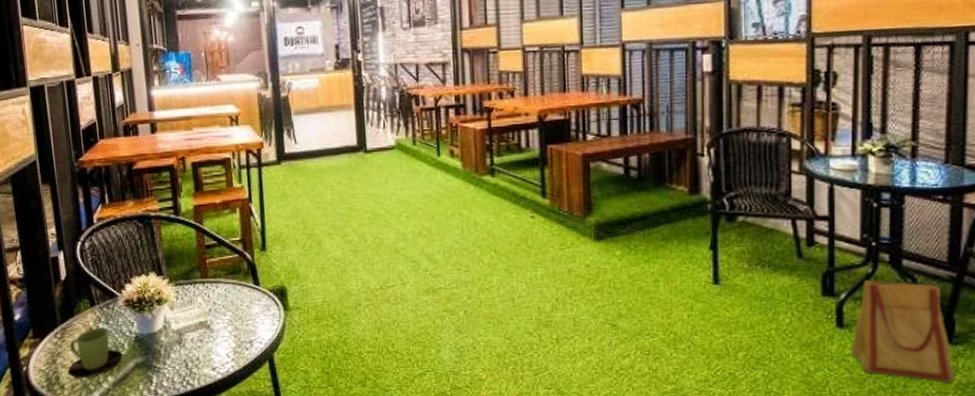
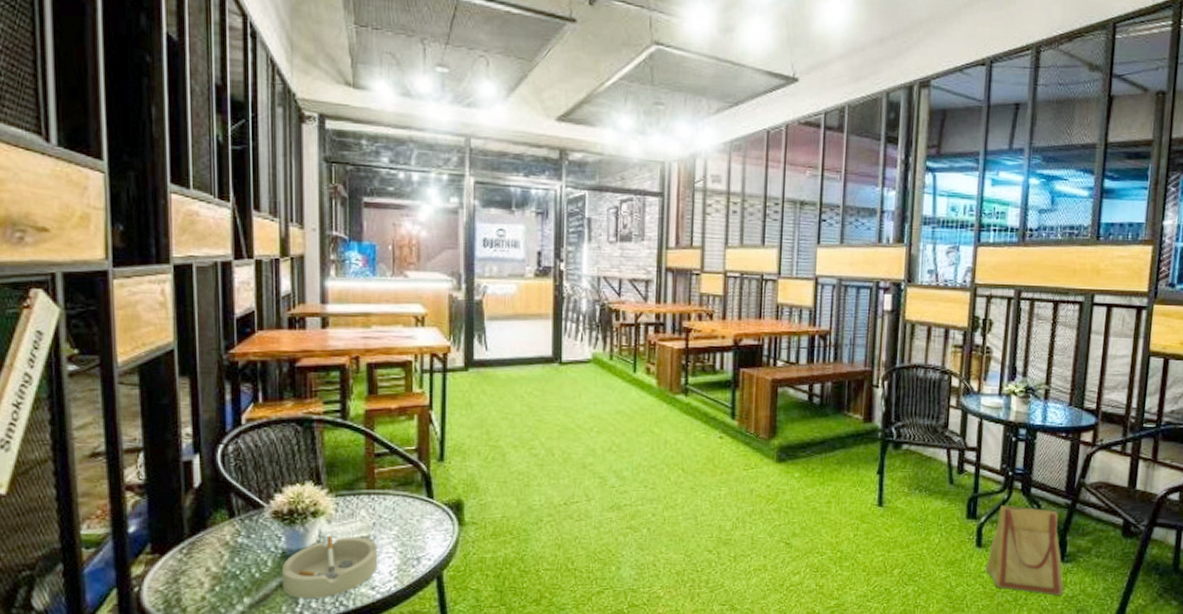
cup: present [68,327,123,377] -> none [194,542,264,599]
ashtray: none [136,321,216,378] -> present [281,535,378,598]

